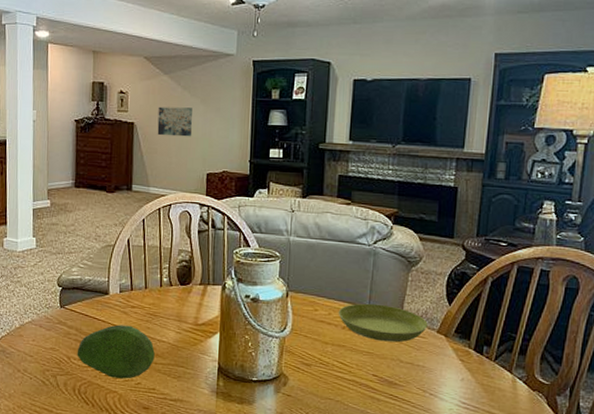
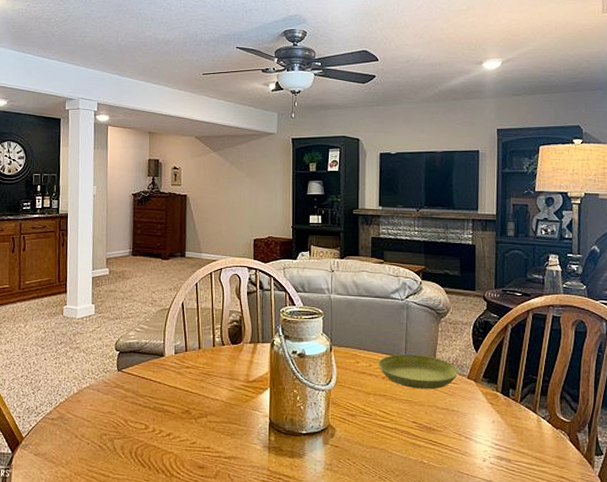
fruit: present [77,324,155,379] -> none [133,385,209,439]
wall art: present [157,106,193,137] -> none [208,180,240,207]

